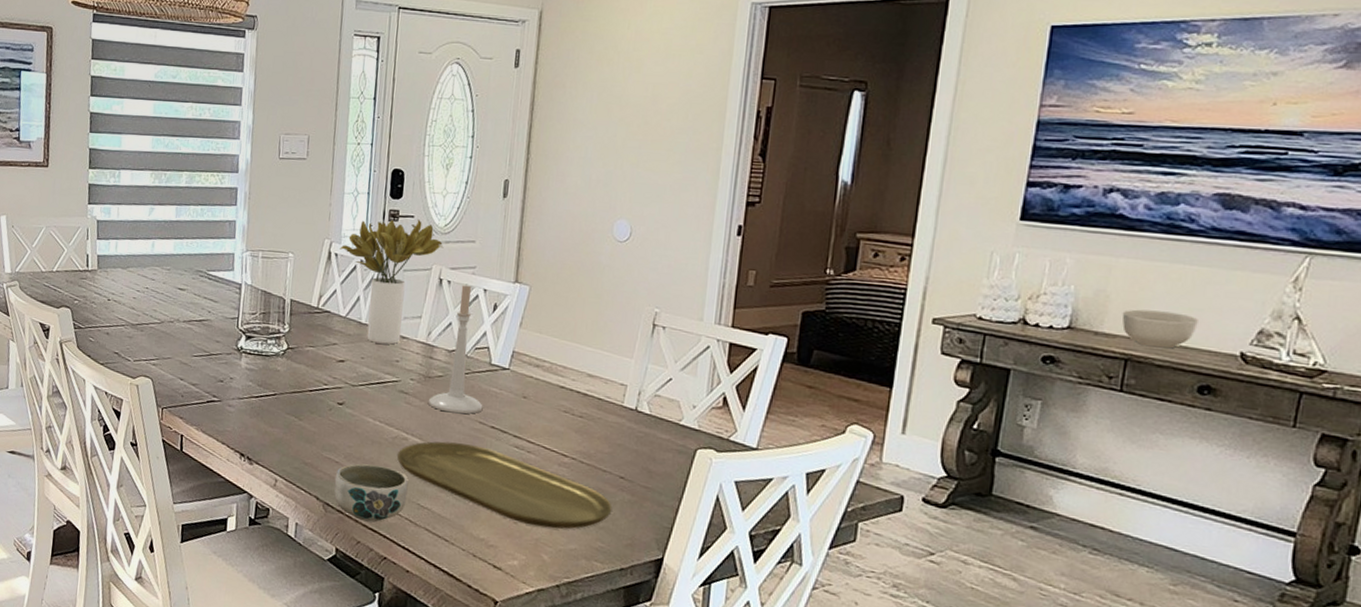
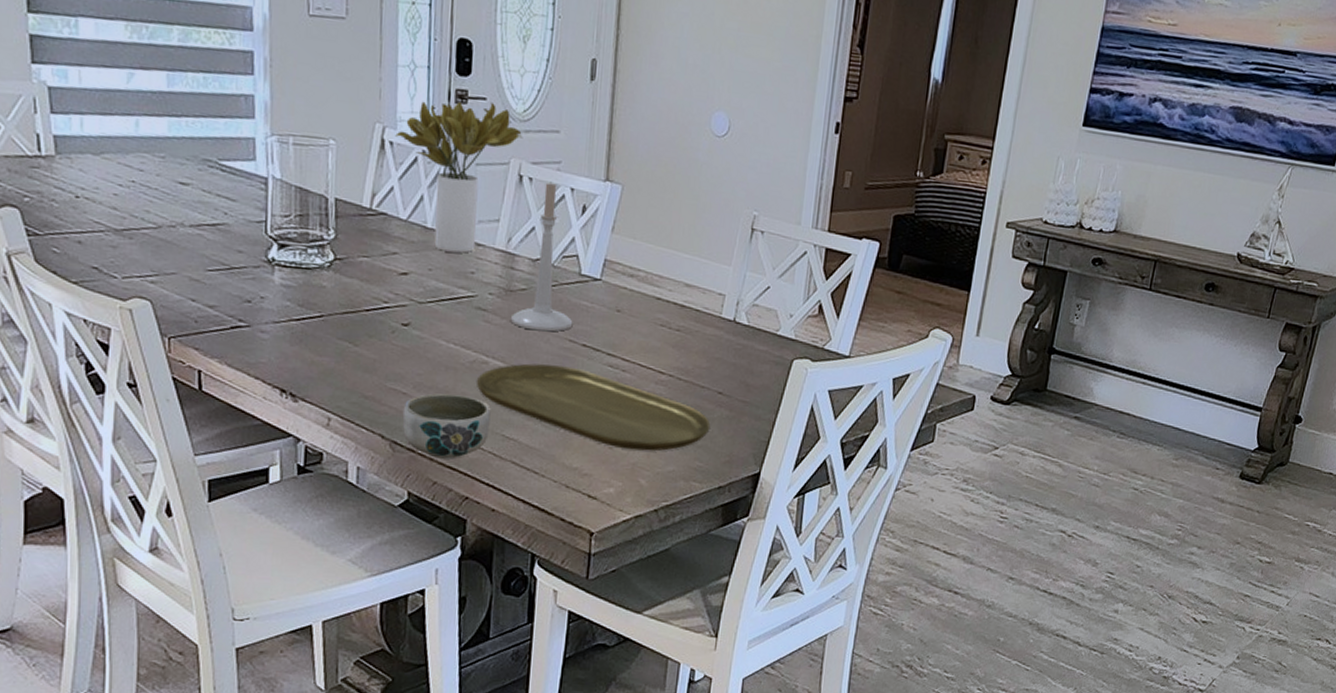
bowl: present [1122,309,1198,349] -> none [1155,214,1210,251]

